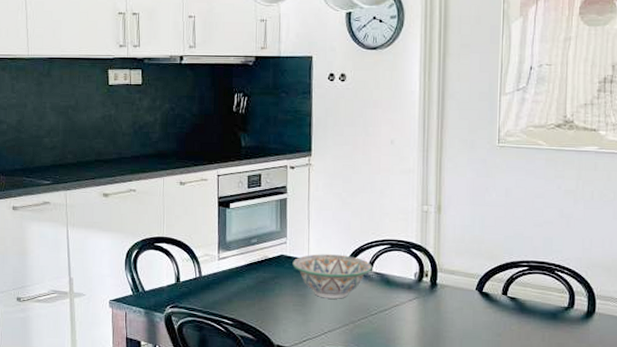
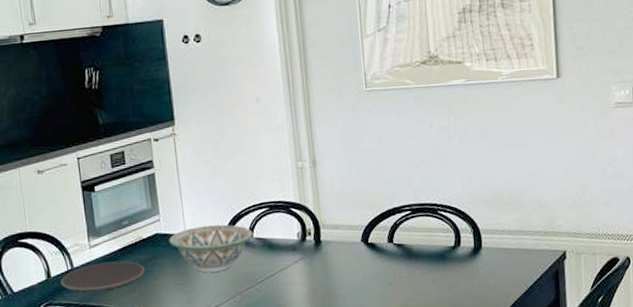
plate: none [188,275,267,301] -> present [60,261,146,292]

